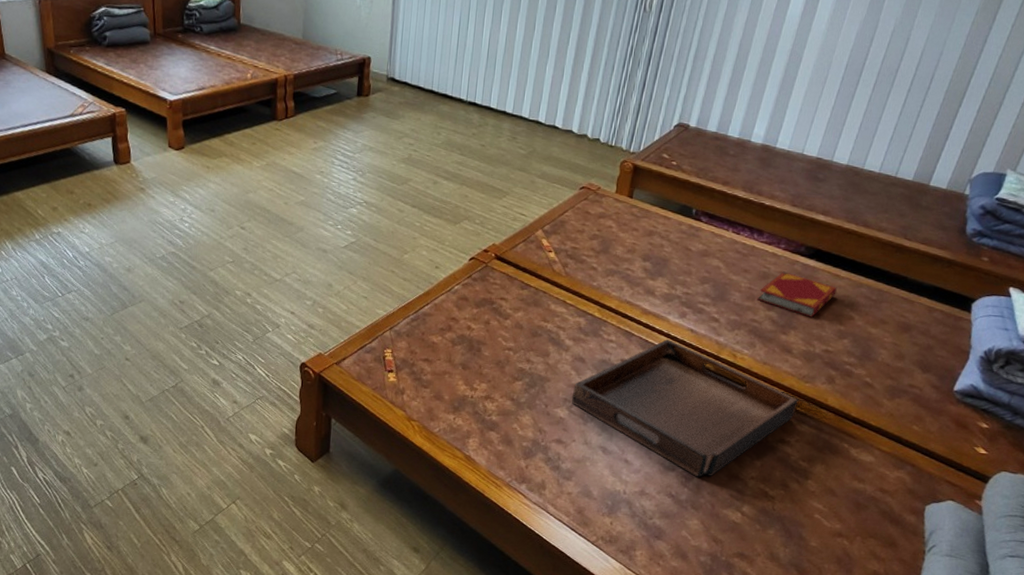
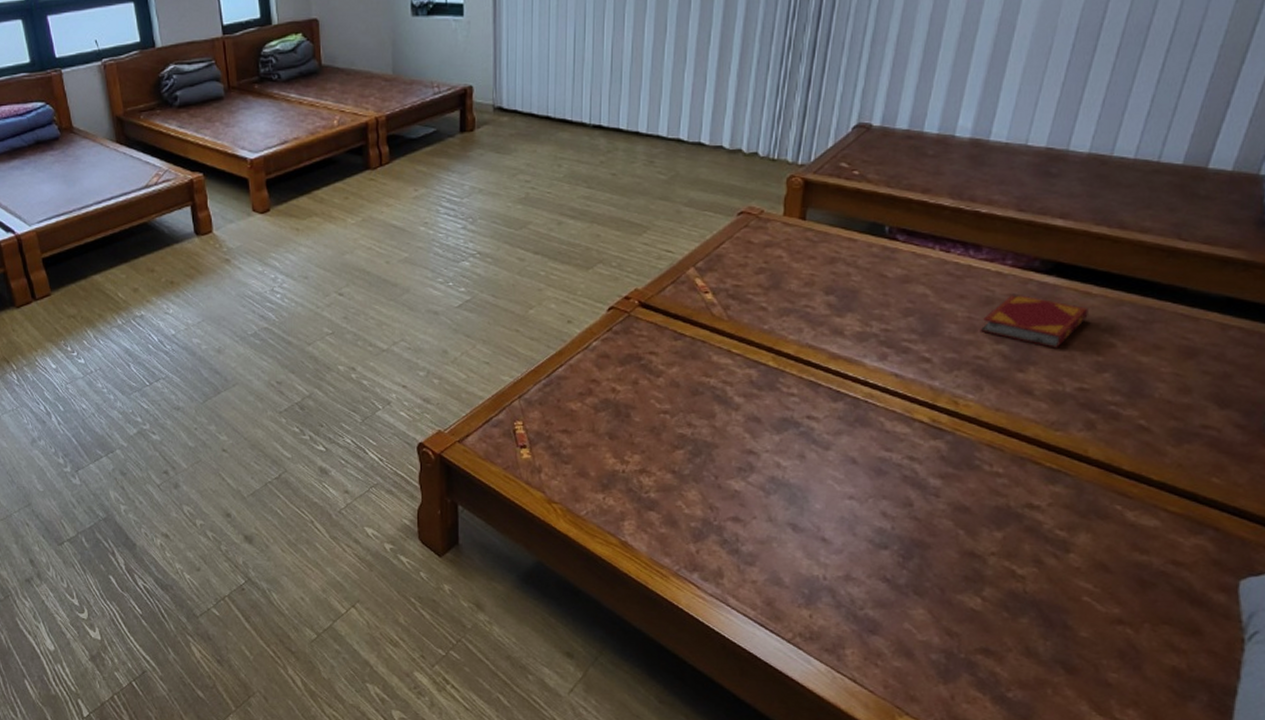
serving tray: present [571,339,799,478] -> none [747,388,1048,556]

